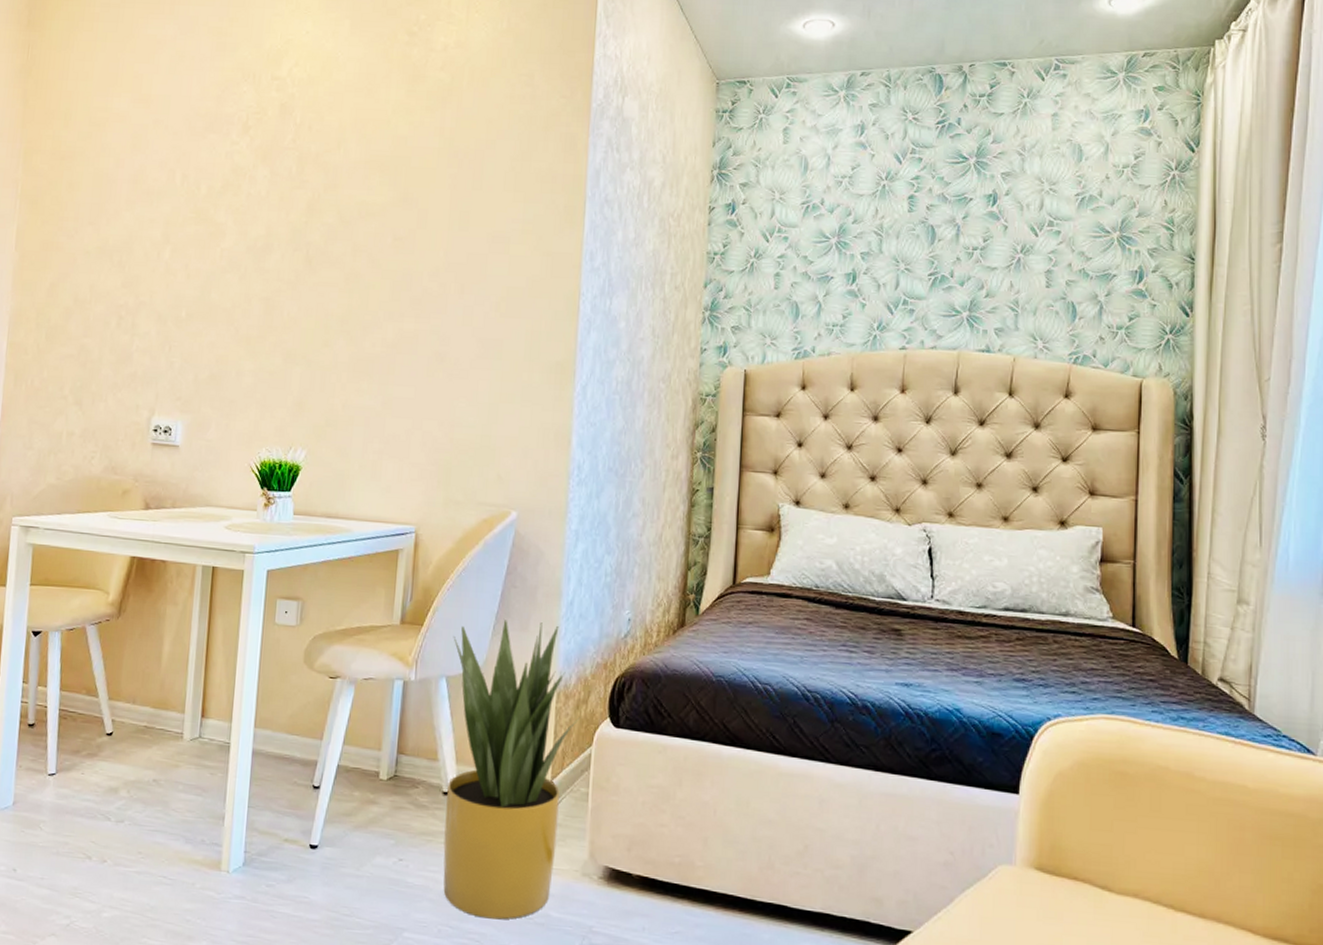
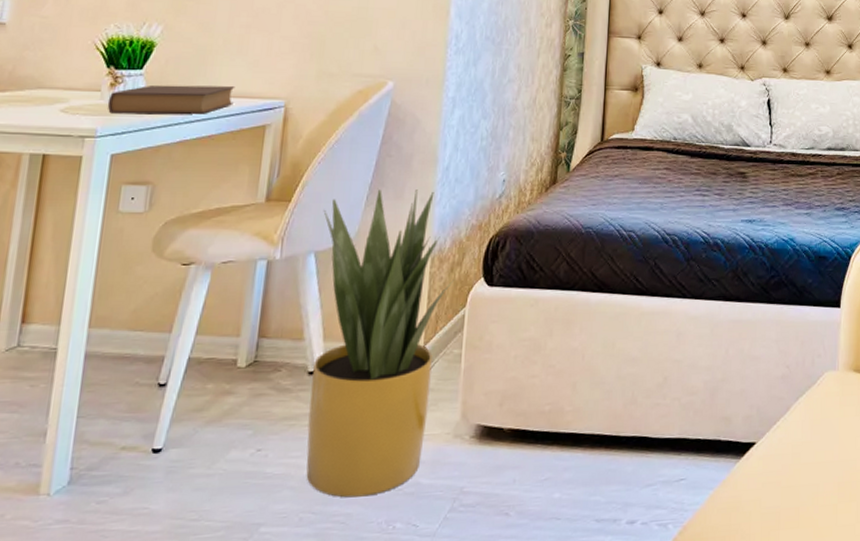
book: none [262,506,371,536] -> present [107,84,235,114]

